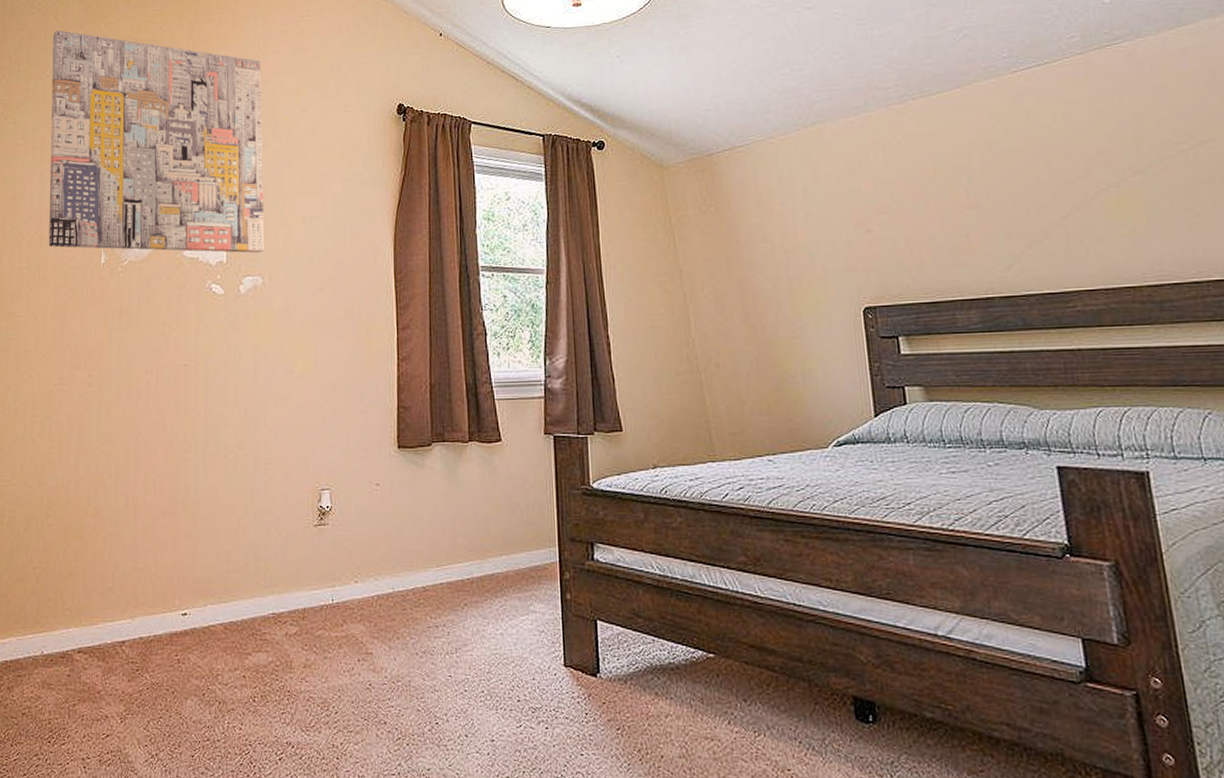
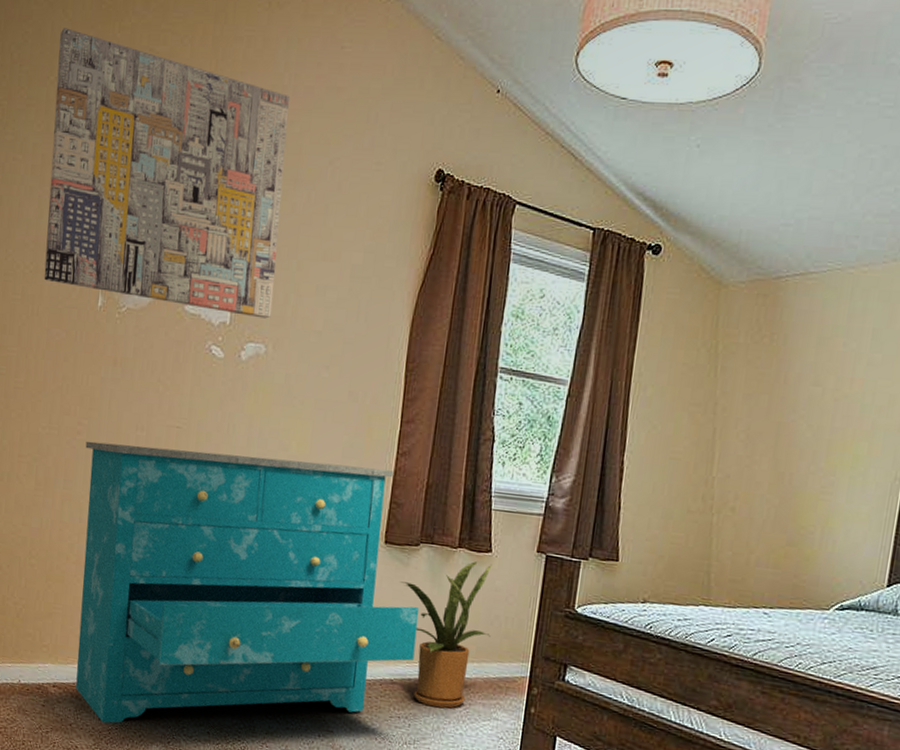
dresser: none [97,377,443,685] -> present [76,441,420,724]
house plant: none [418,453,514,609] -> present [400,561,492,708]

